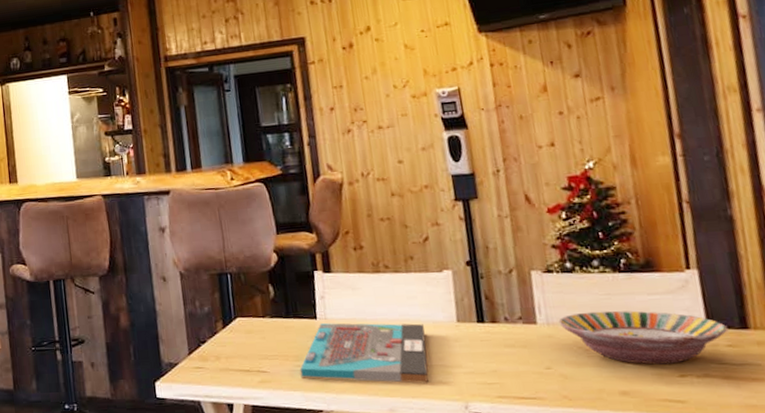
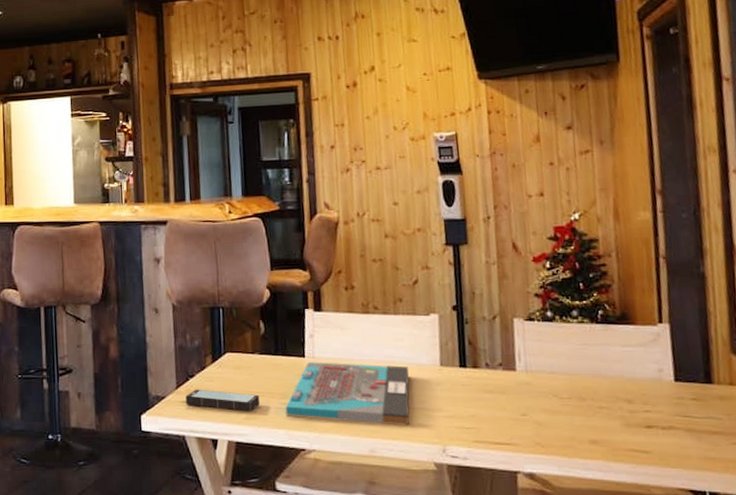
smartphone: none [198,354,273,375] -> present [186,389,259,412]
serving bowl: present [558,310,728,365] -> none [536,360,694,415]

